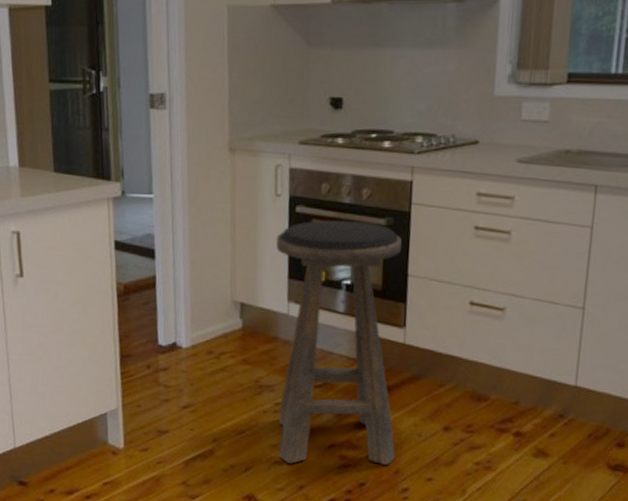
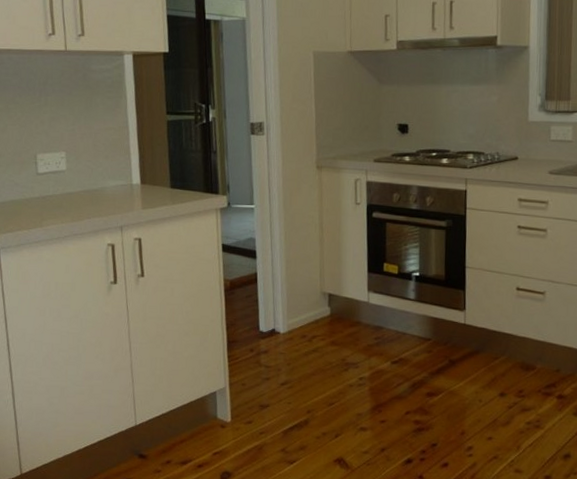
stool: present [276,220,402,465] -> none [357,223,461,430]

